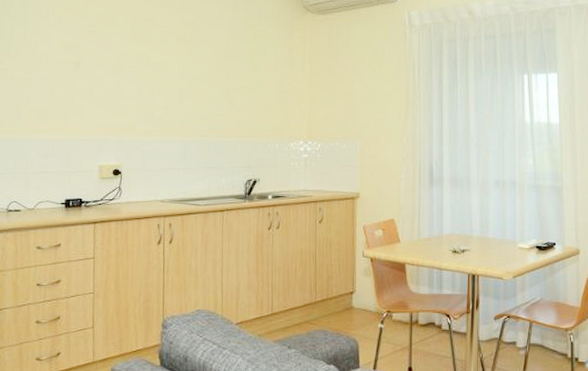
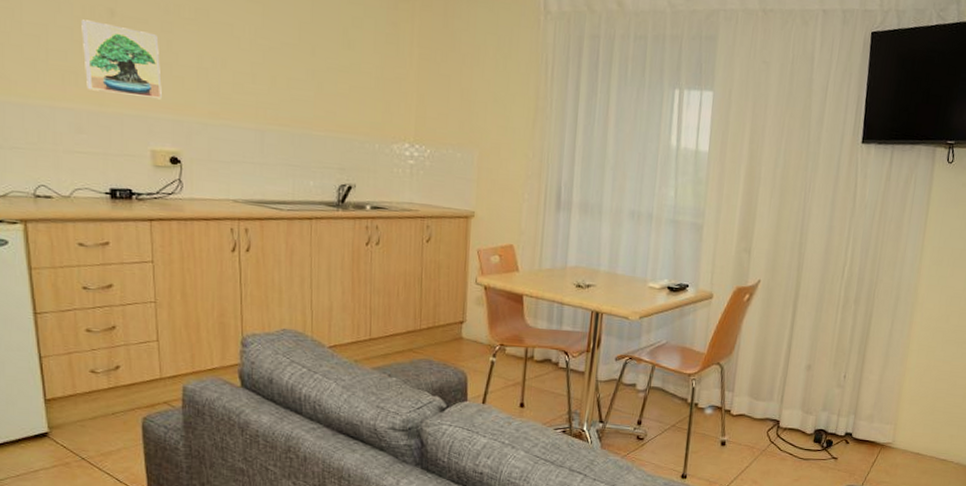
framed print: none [54,71,111,125] -> present [81,19,162,100]

